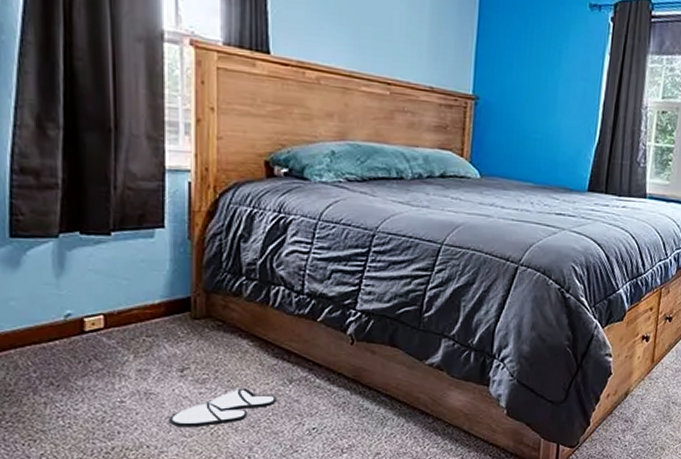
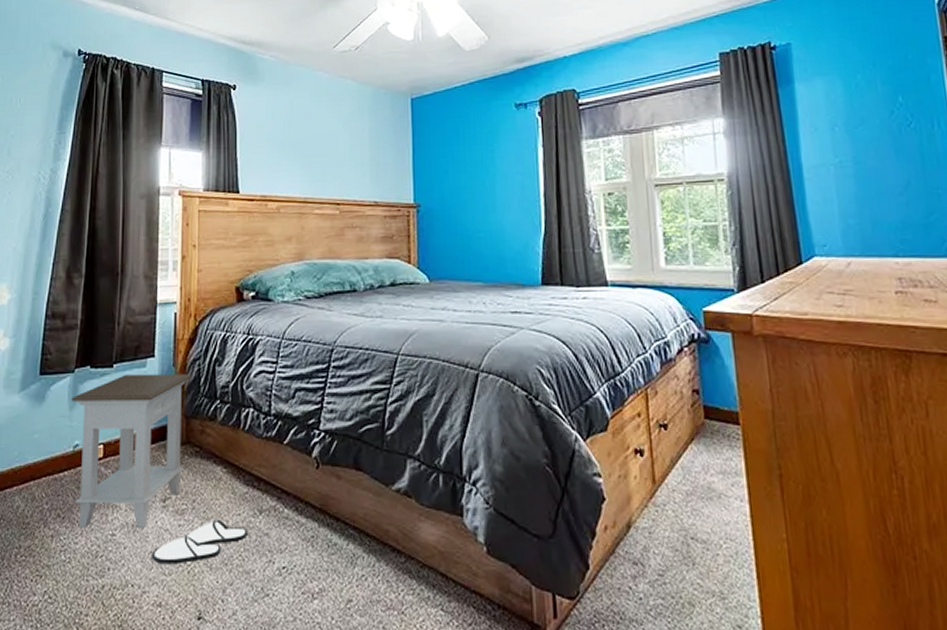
nightstand: none [57,244,212,395] -> present [71,374,192,528]

